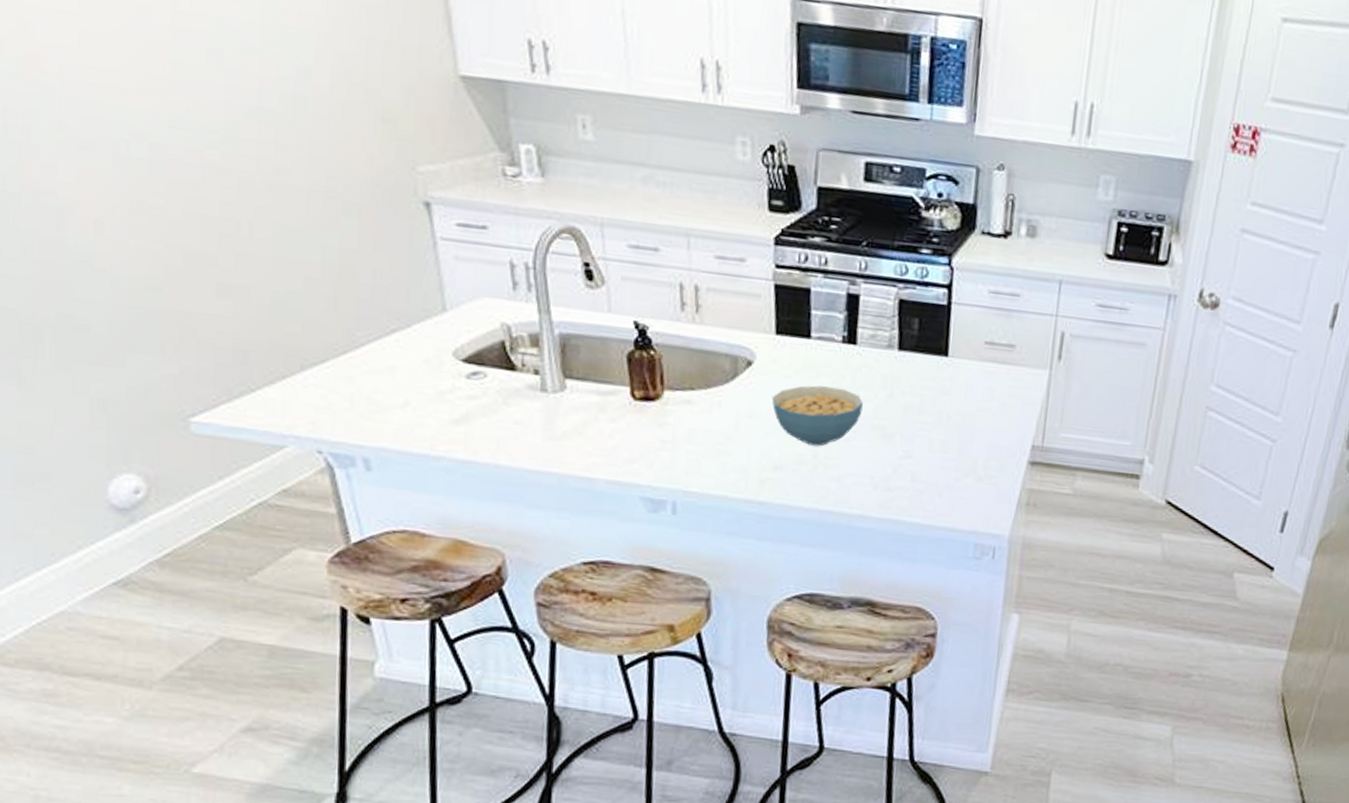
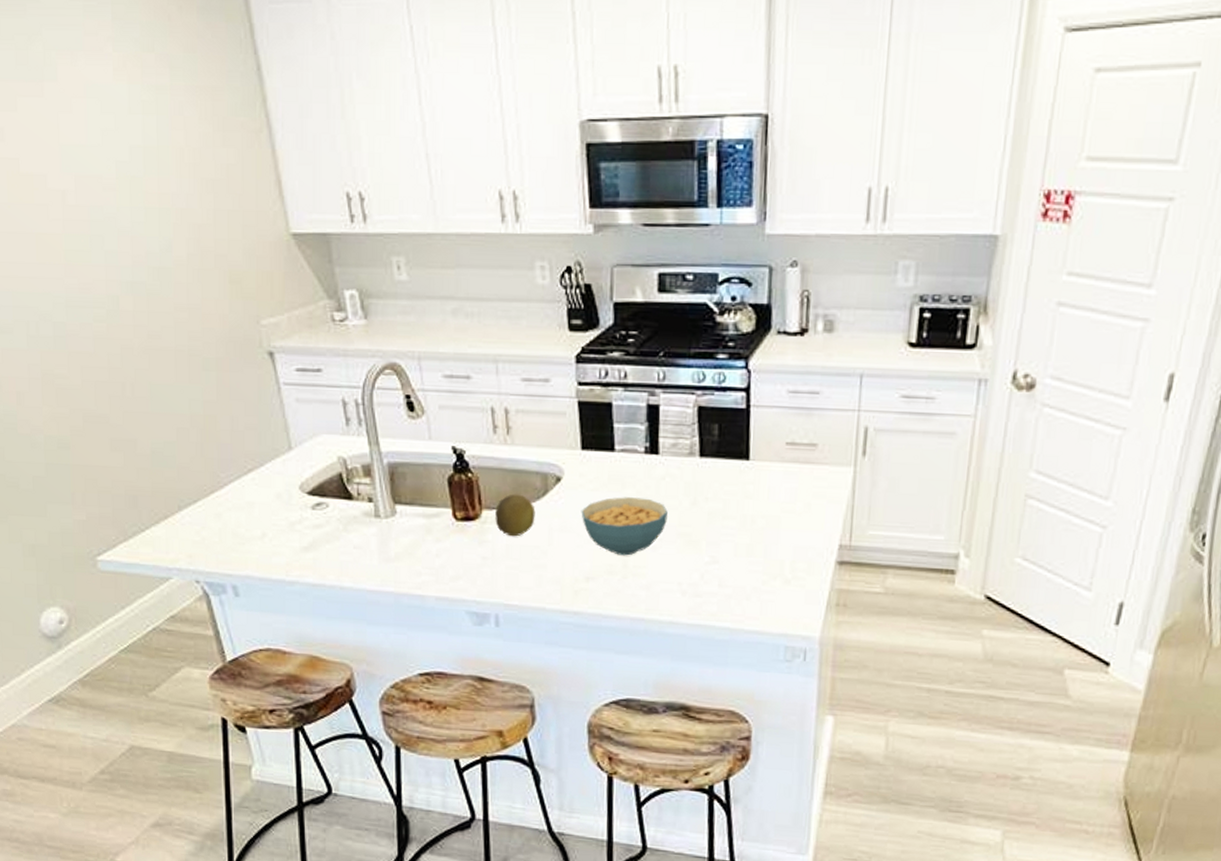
fruit: none [678,375,723,421] -> present [495,494,535,537]

